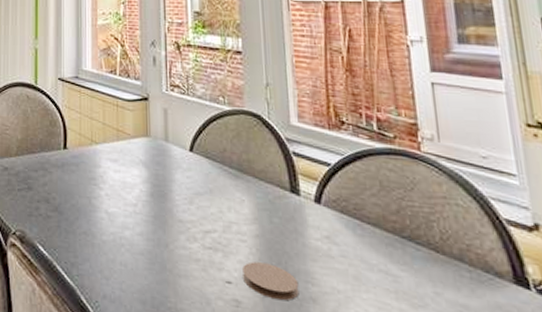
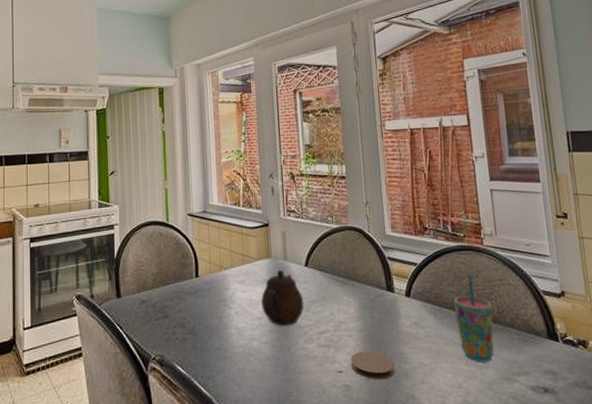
teapot: none [137,151,187,218] -> present [261,269,304,326]
cup: none [379,185,436,301] -> present [453,274,495,362]

